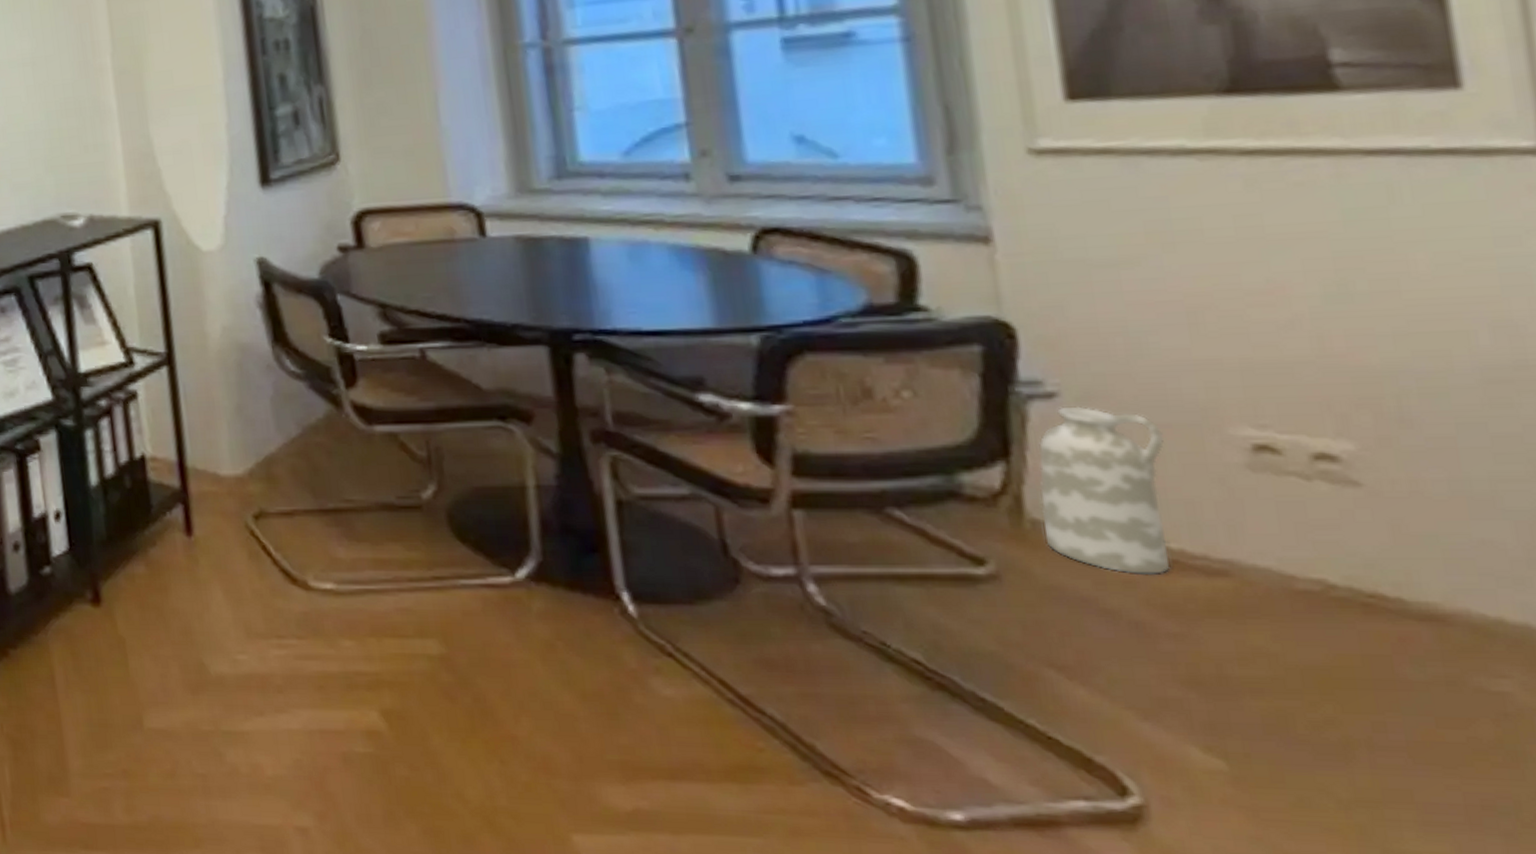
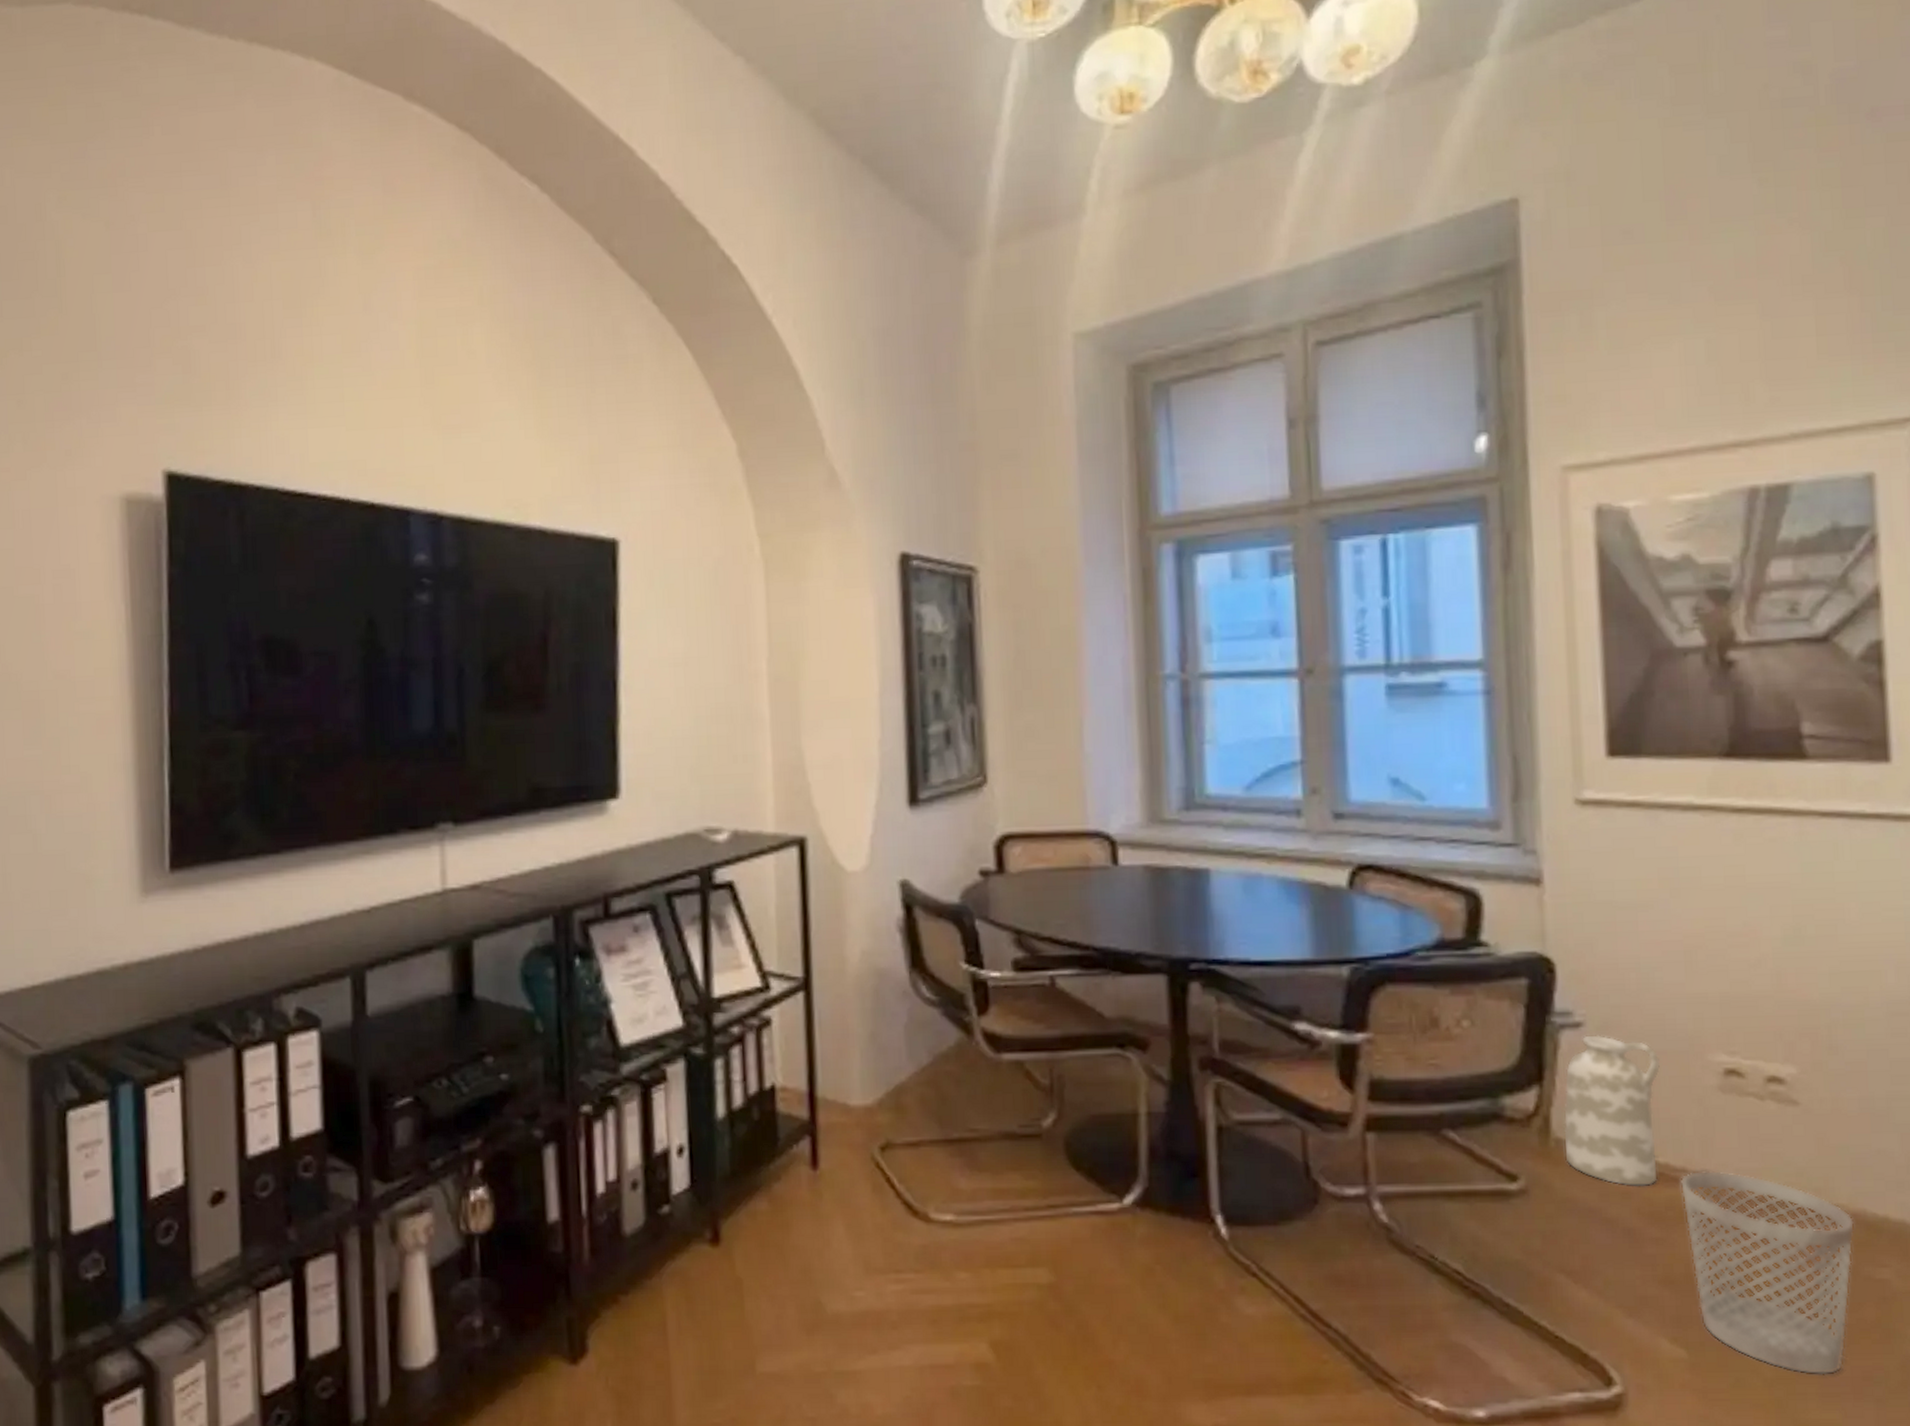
wastebasket: none [1201,559,1456,801] -> present [1680,1170,1855,1375]

